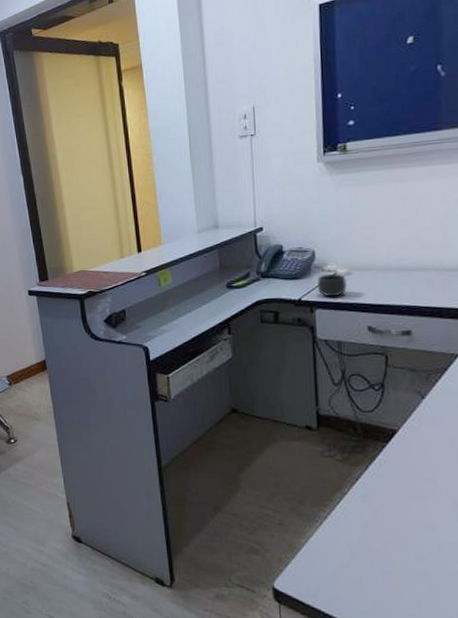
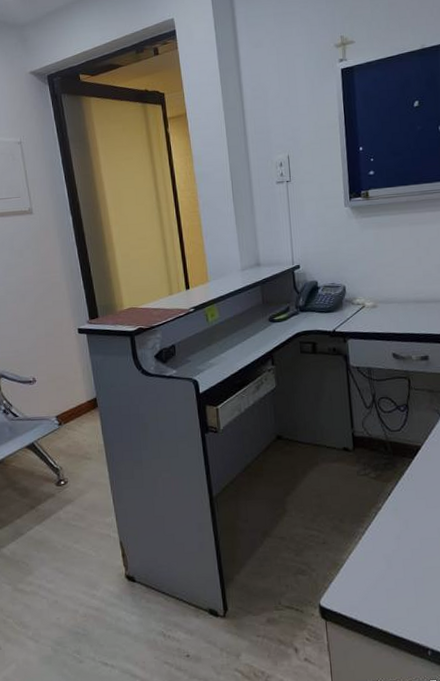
mug: present [317,273,348,297] -> none [348,306,375,328]

